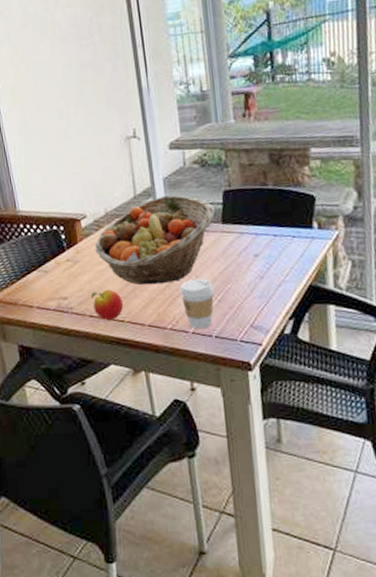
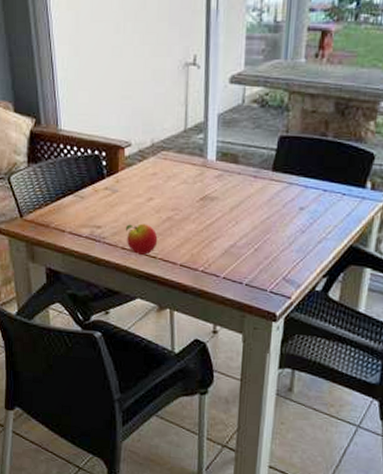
fruit basket: present [95,195,215,285] -> none [136,134,266,225]
coffee cup: present [180,278,214,329] -> none [217,224,251,276]

